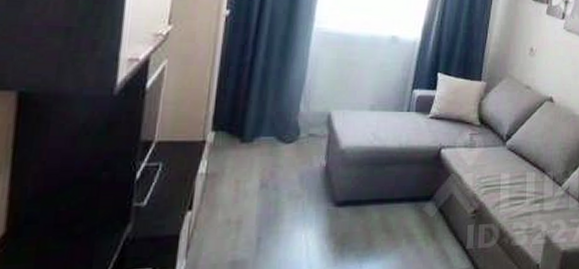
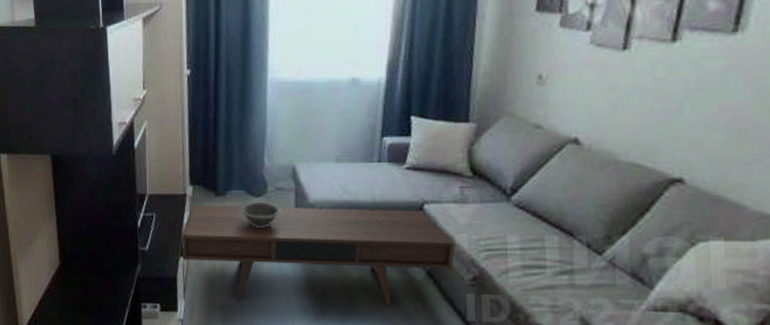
coffee table: none [190,152,463,254] -> present [181,204,456,306]
decorative bowl: none [267,148,312,175] -> present [240,201,282,227]

